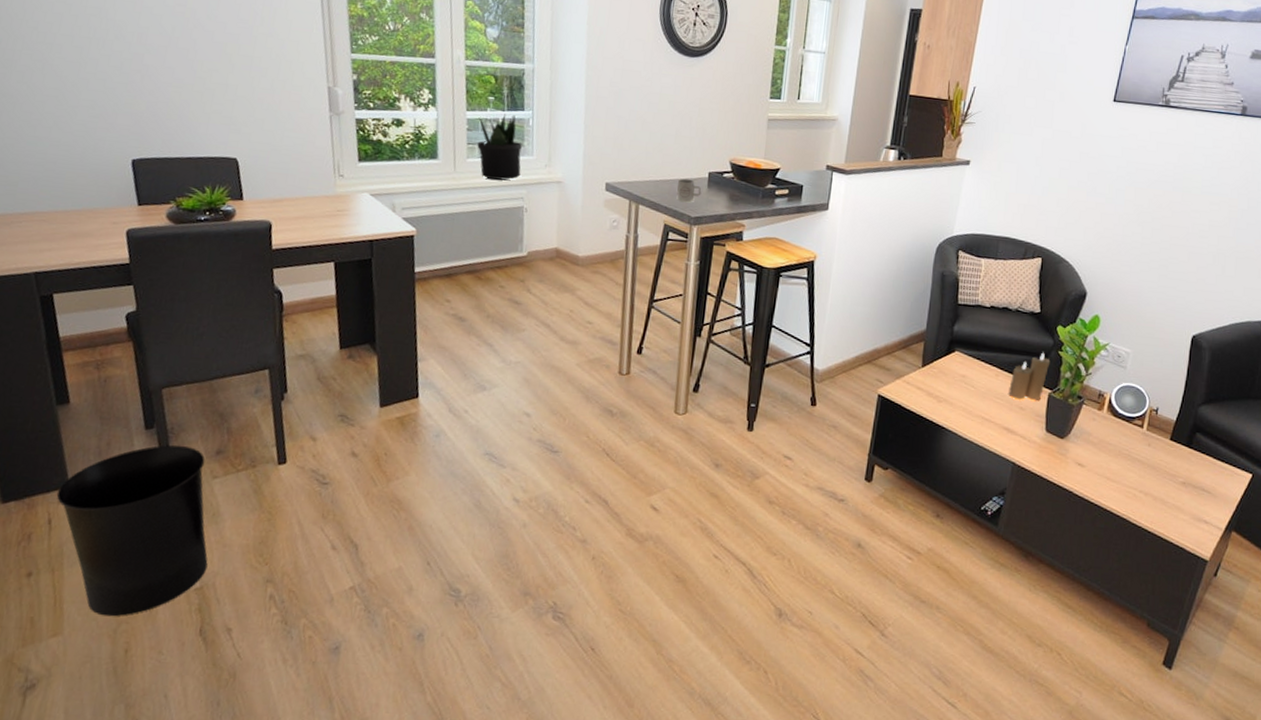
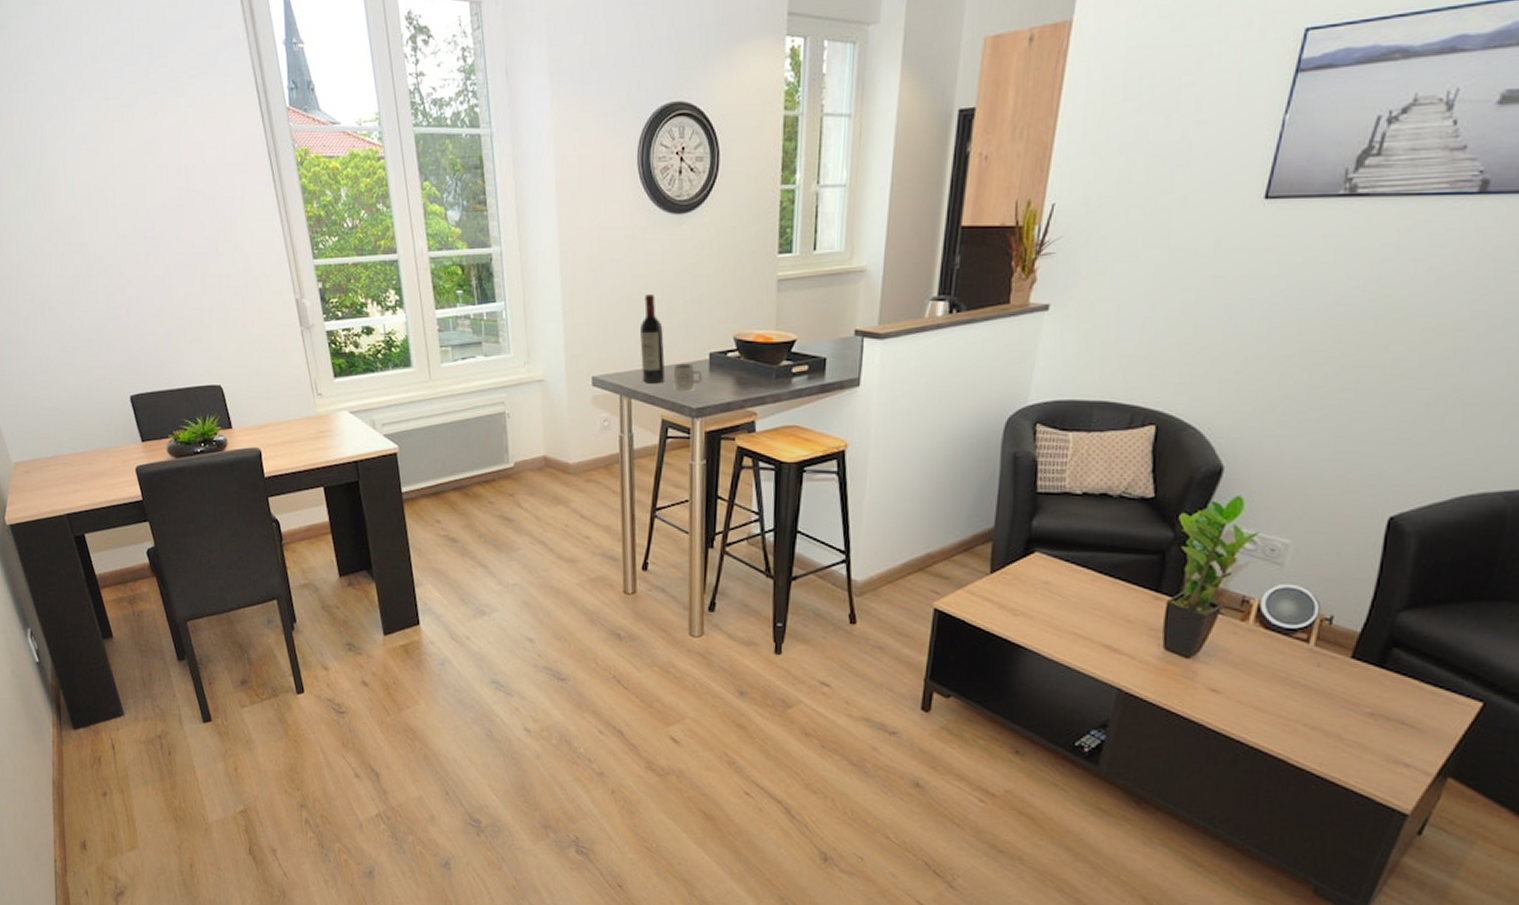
waste bin: present [56,445,208,617] -> none [115,675,248,834]
planter: present [477,114,522,181] -> none [449,308,499,385]
wine bottle: none [650,119,671,194] -> present [639,295,666,384]
candle: present [1008,352,1051,401] -> none [1110,549,1170,612]

